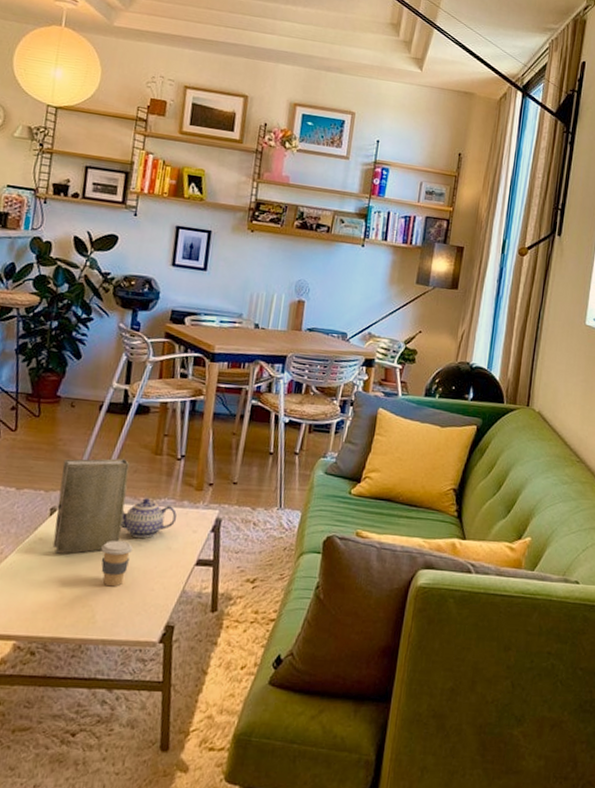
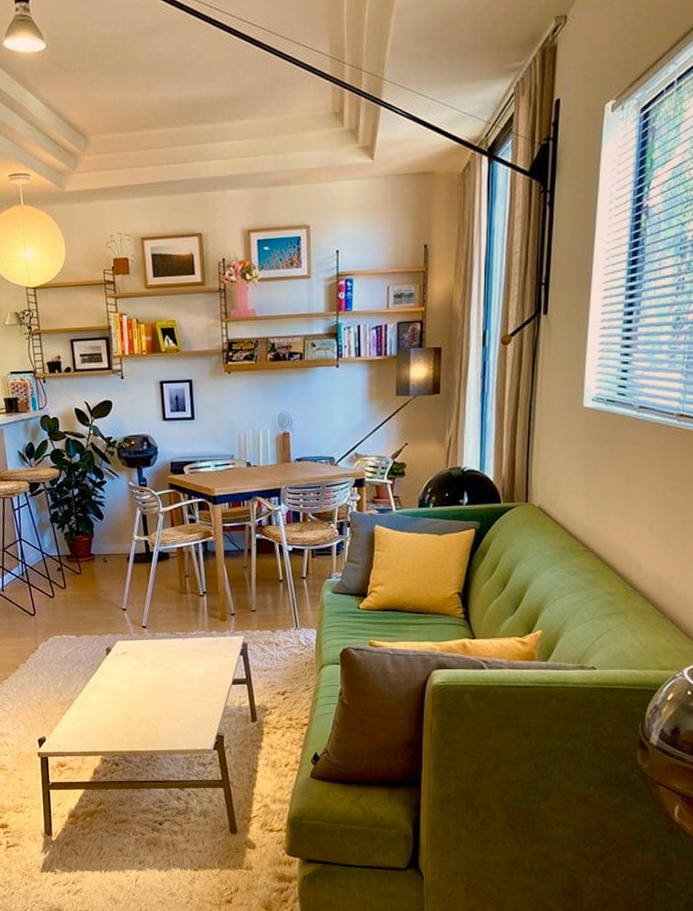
book: present [52,458,130,554] -> none [108,600,166,685]
coffee cup: present [101,540,134,587] -> none [152,669,179,708]
teapot: present [120,498,177,539] -> none [163,632,208,667]

